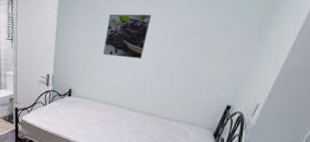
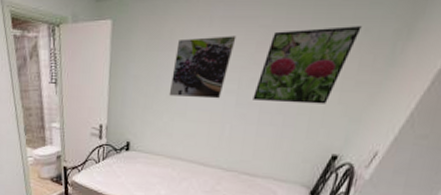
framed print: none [166,14,237,67] -> present [253,26,362,104]

